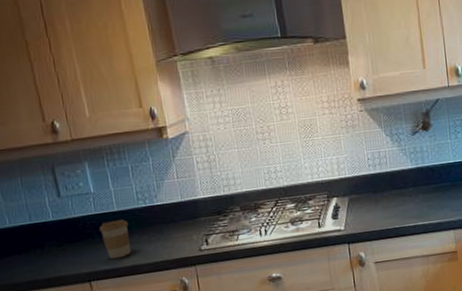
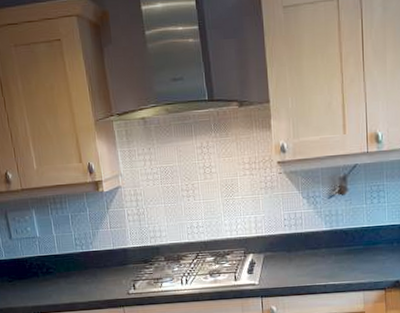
coffee cup: present [99,219,131,260] -> none [43,261,69,296]

